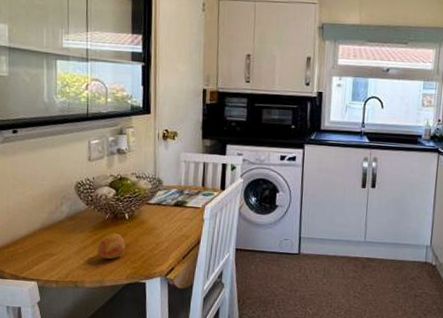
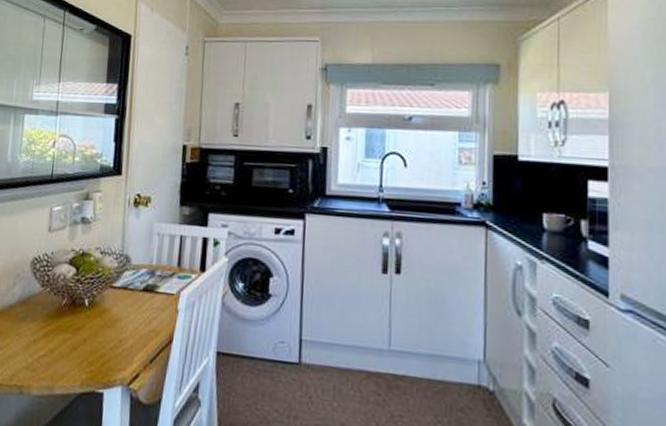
fruit: present [97,233,126,260] -> none [48,323,83,359]

